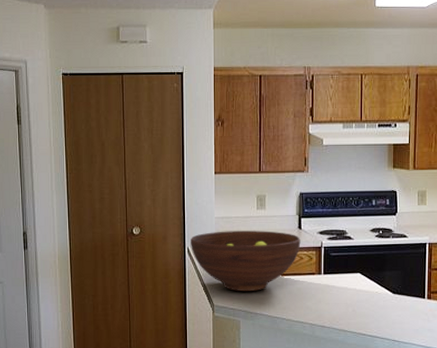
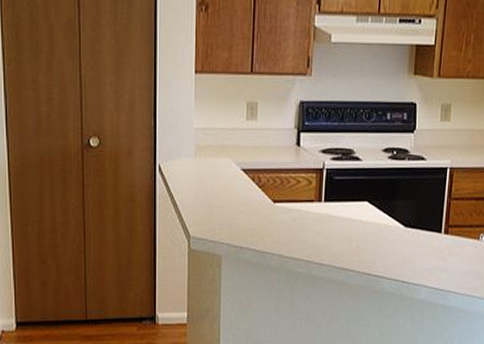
fruit bowl: present [191,231,301,291] -> none [163,145,299,220]

